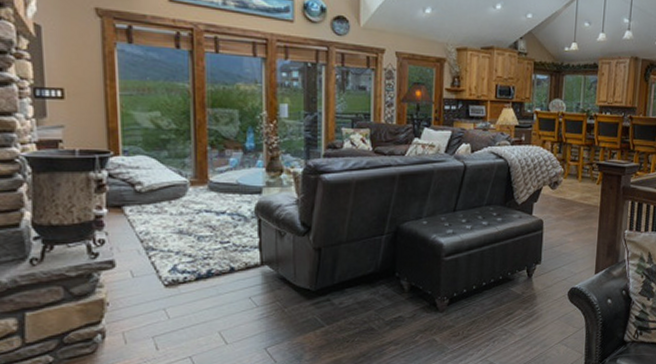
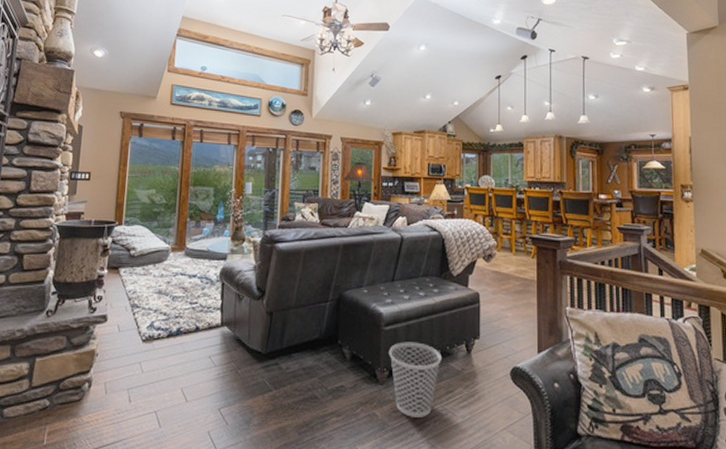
wastebasket: none [449,270,503,340] -> present [389,342,442,418]

